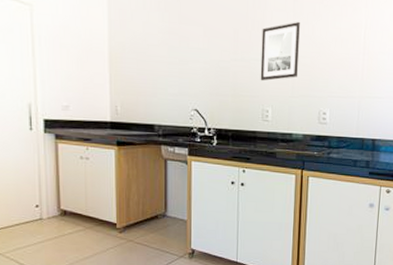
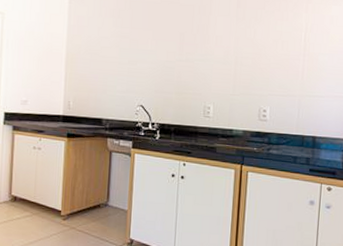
wall art: present [260,21,300,81] -> none [203,25,242,80]

